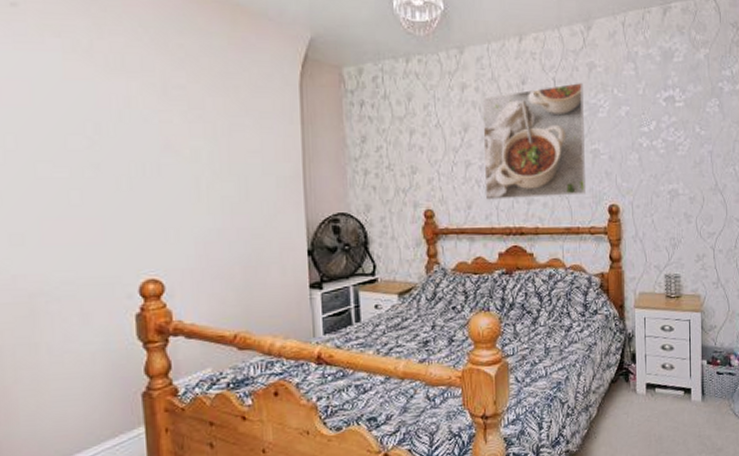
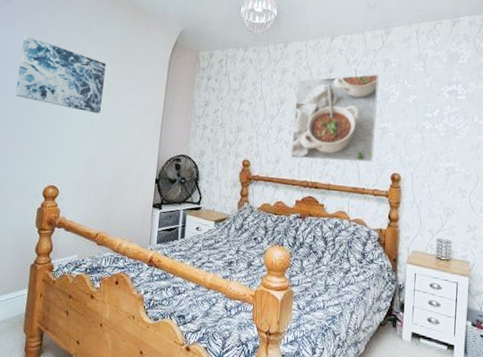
wall art: none [54,57,208,168] -> present [15,35,106,114]

